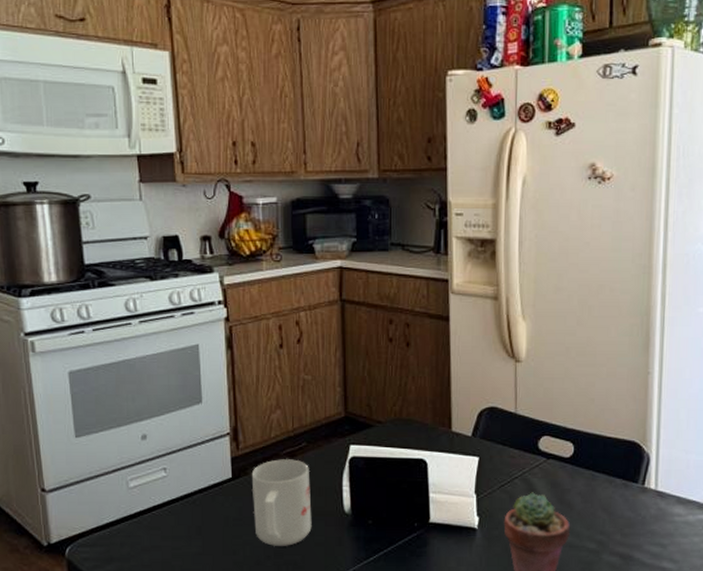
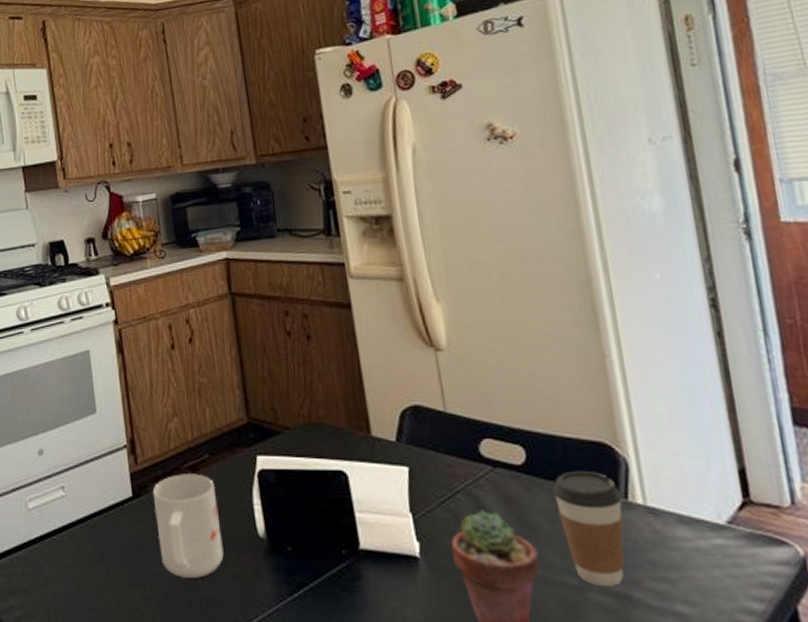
coffee cup: none [589,463,640,549] -> present [552,470,625,586]

